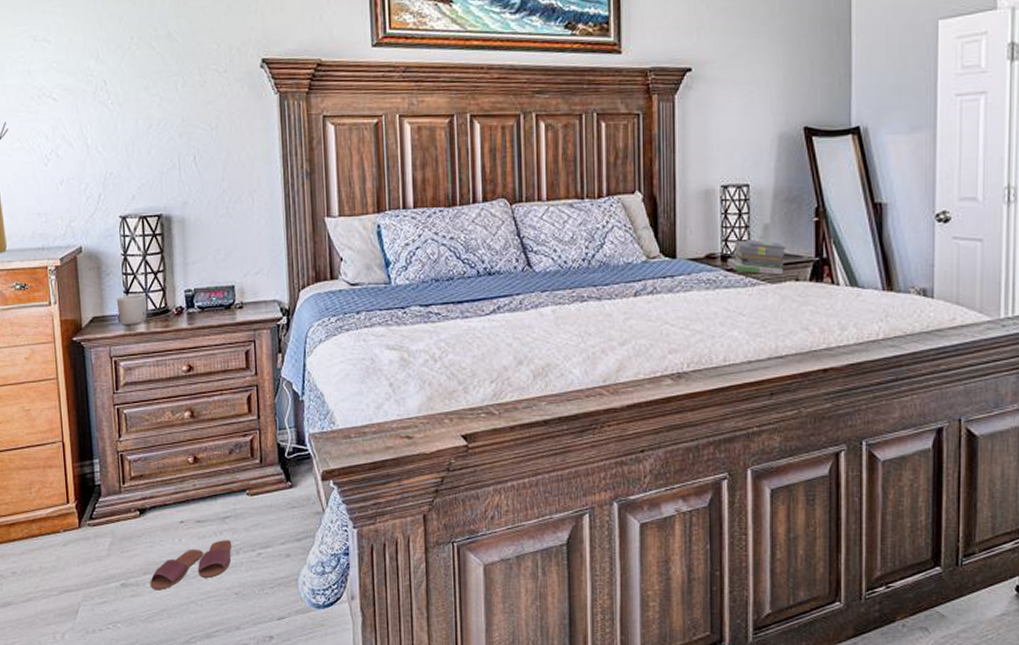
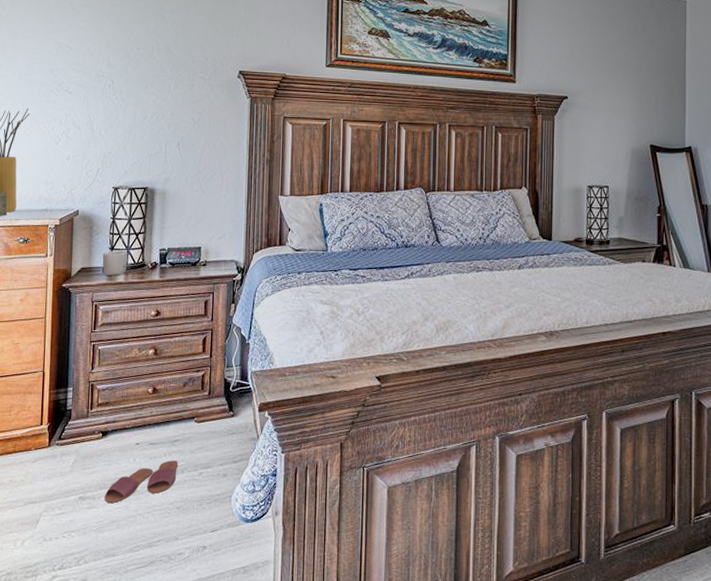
books: present [727,239,786,275] -> none [590,228,635,257]

